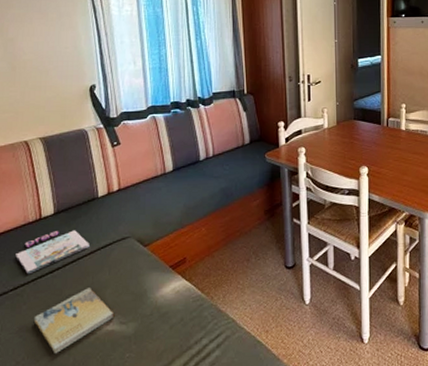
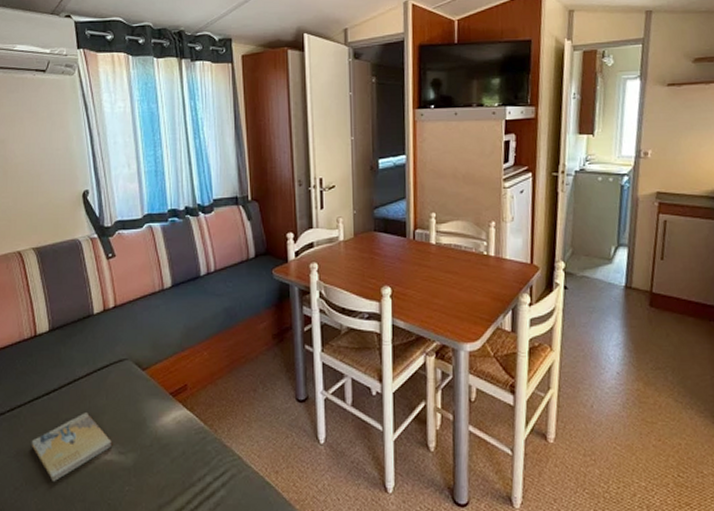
magazine: present [15,230,90,275] -> none [11,349,86,395]

